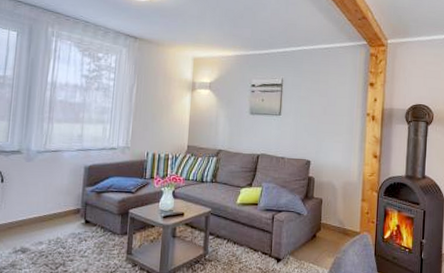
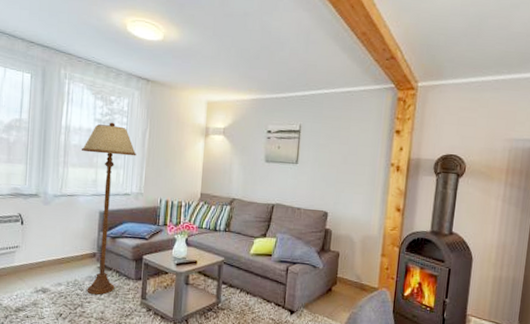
floor lamp: none [67,78,124,253] -> present [81,122,137,295]

